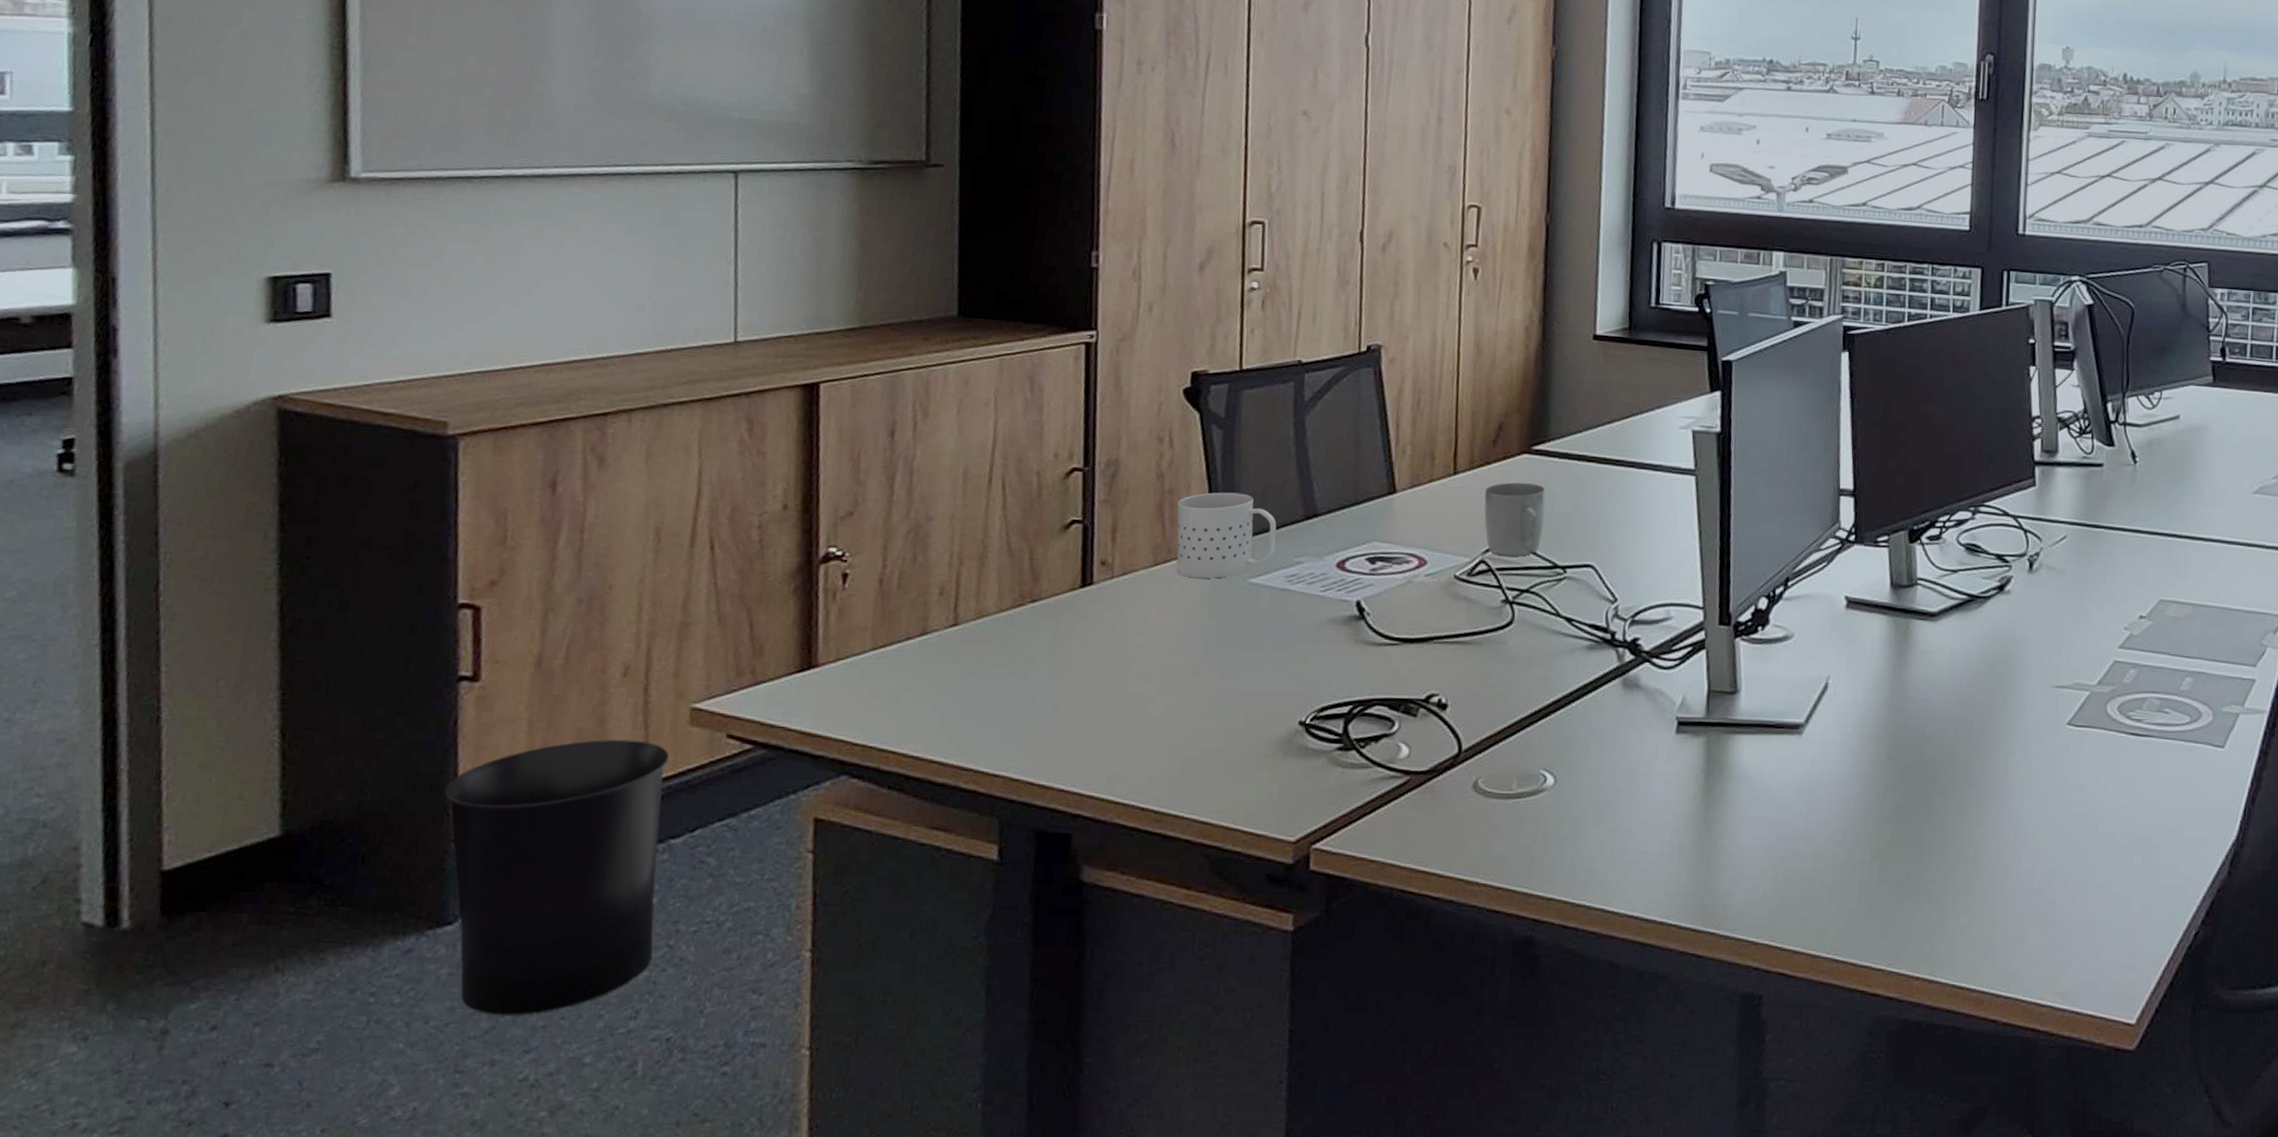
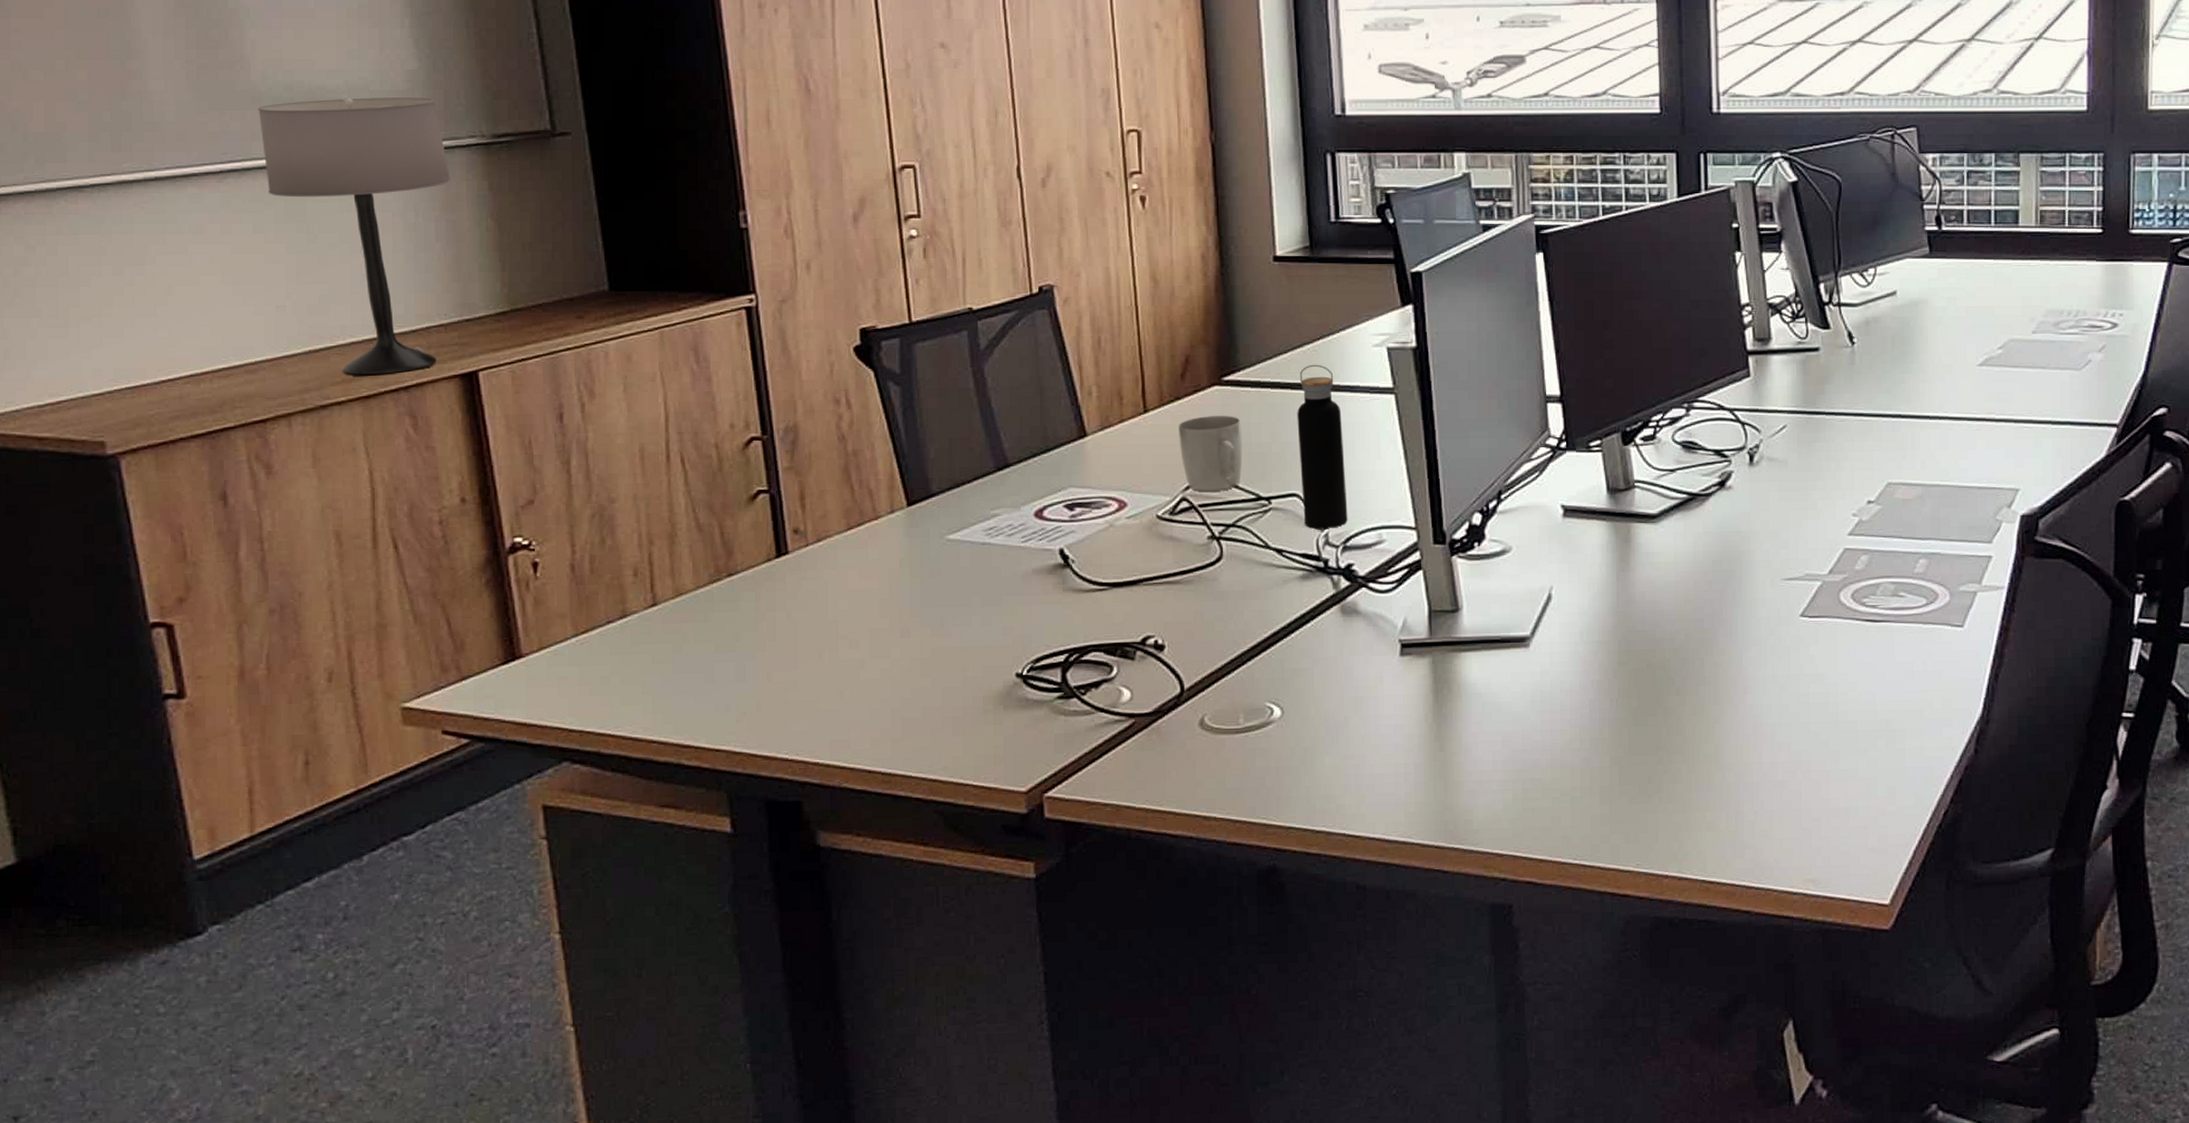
waste bin: present [445,739,669,1015] -> none [171,743,405,1016]
table lamp: none [648,115,824,380] -> present [258,97,452,377]
mug: present [1176,492,1277,579] -> none [863,449,970,540]
water bottle: none [1596,440,1643,602] -> present [1297,364,1348,529]

